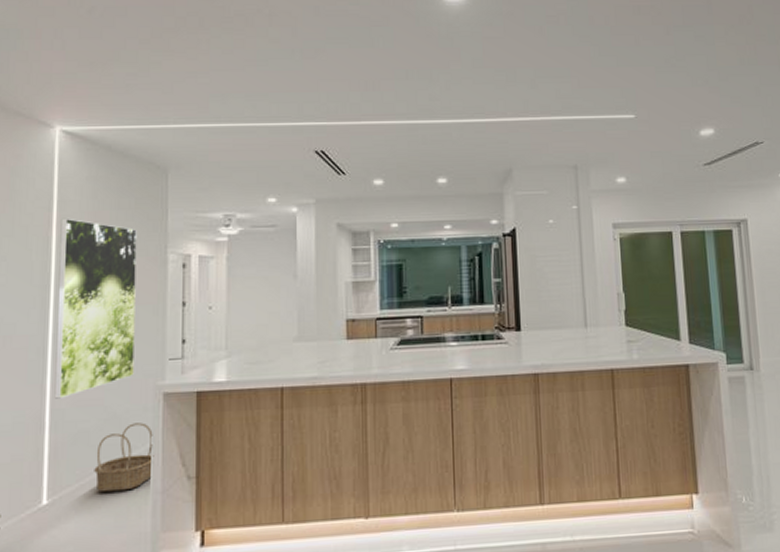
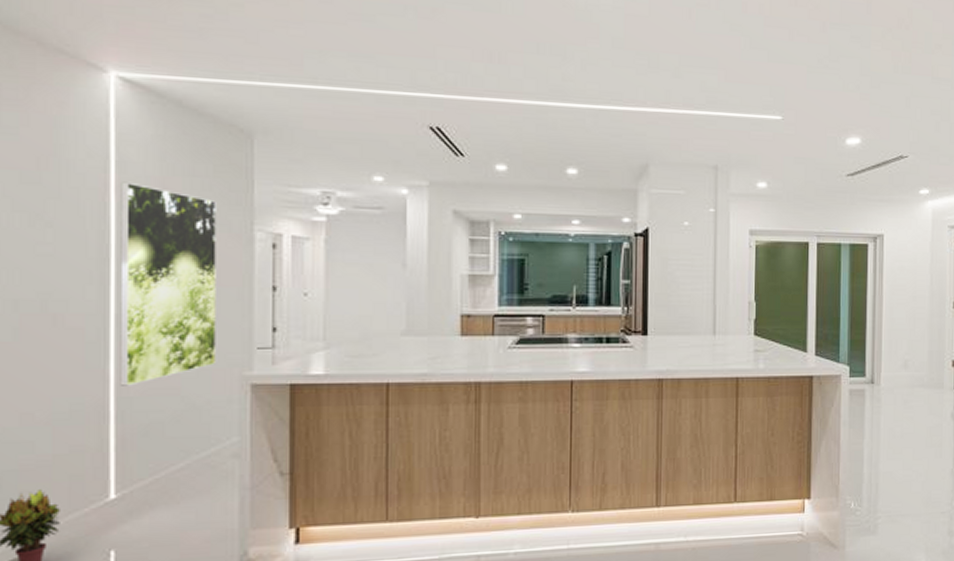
basket: present [94,423,154,492] -> none [171,415,241,487]

